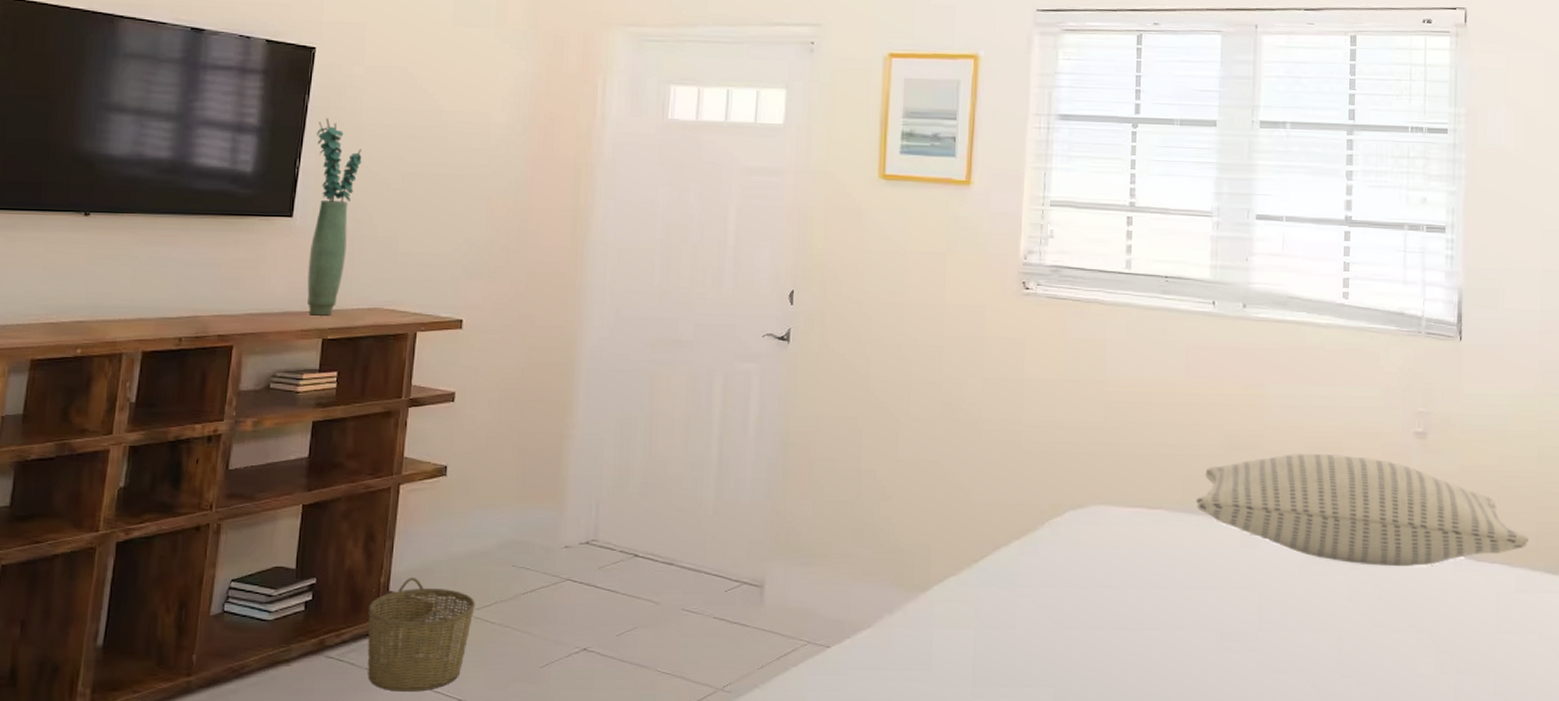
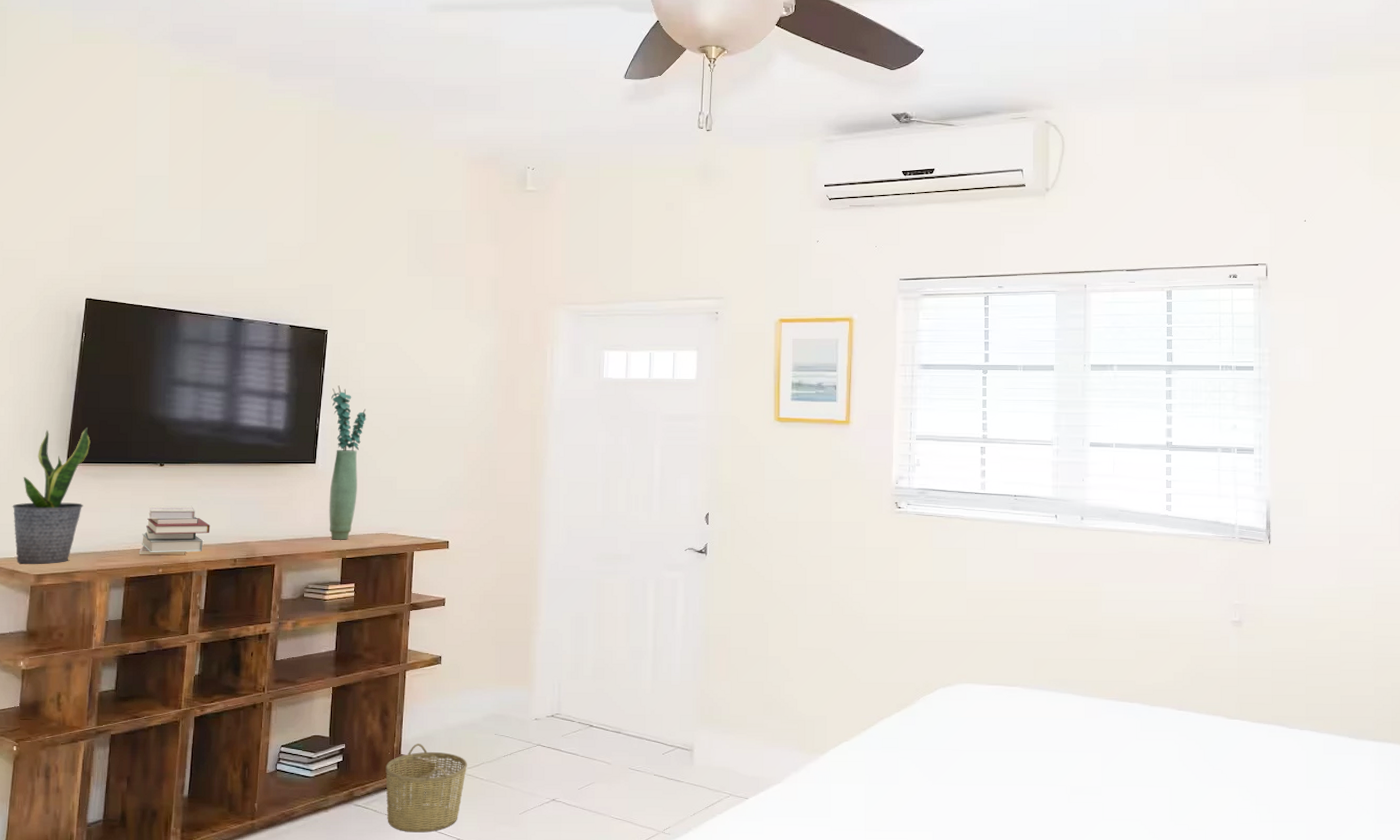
books: none [50,266,149,332] -> present [139,505,210,556]
pillow: present [1196,453,1529,566] -> none [1046,639,1334,733]

